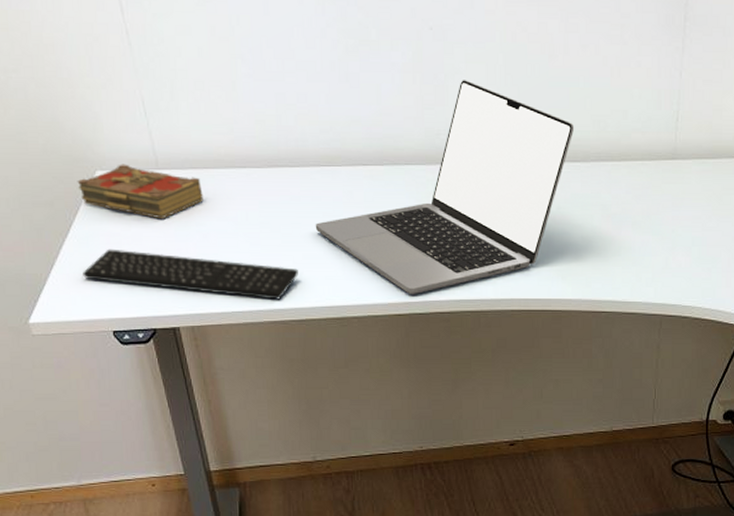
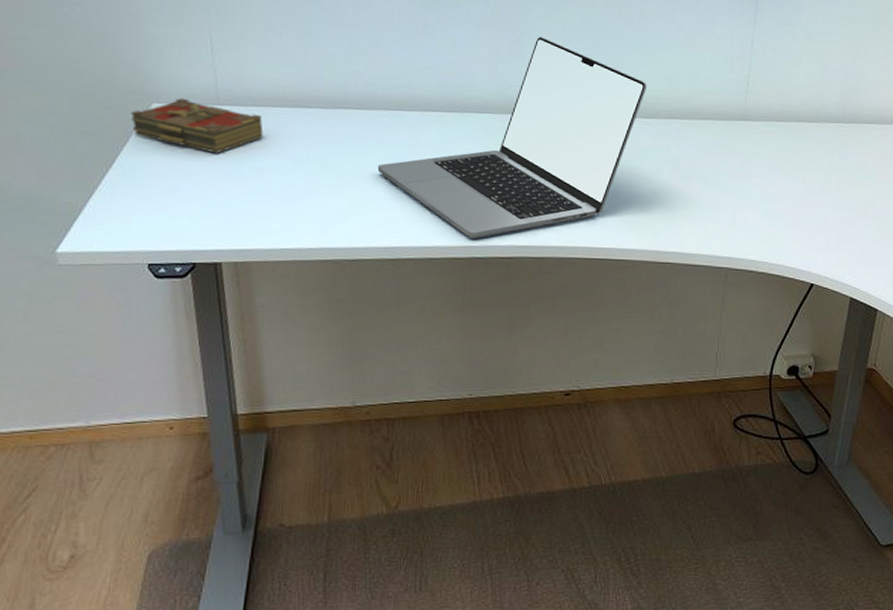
keyboard: present [83,248,298,300] -> none [123,180,355,239]

